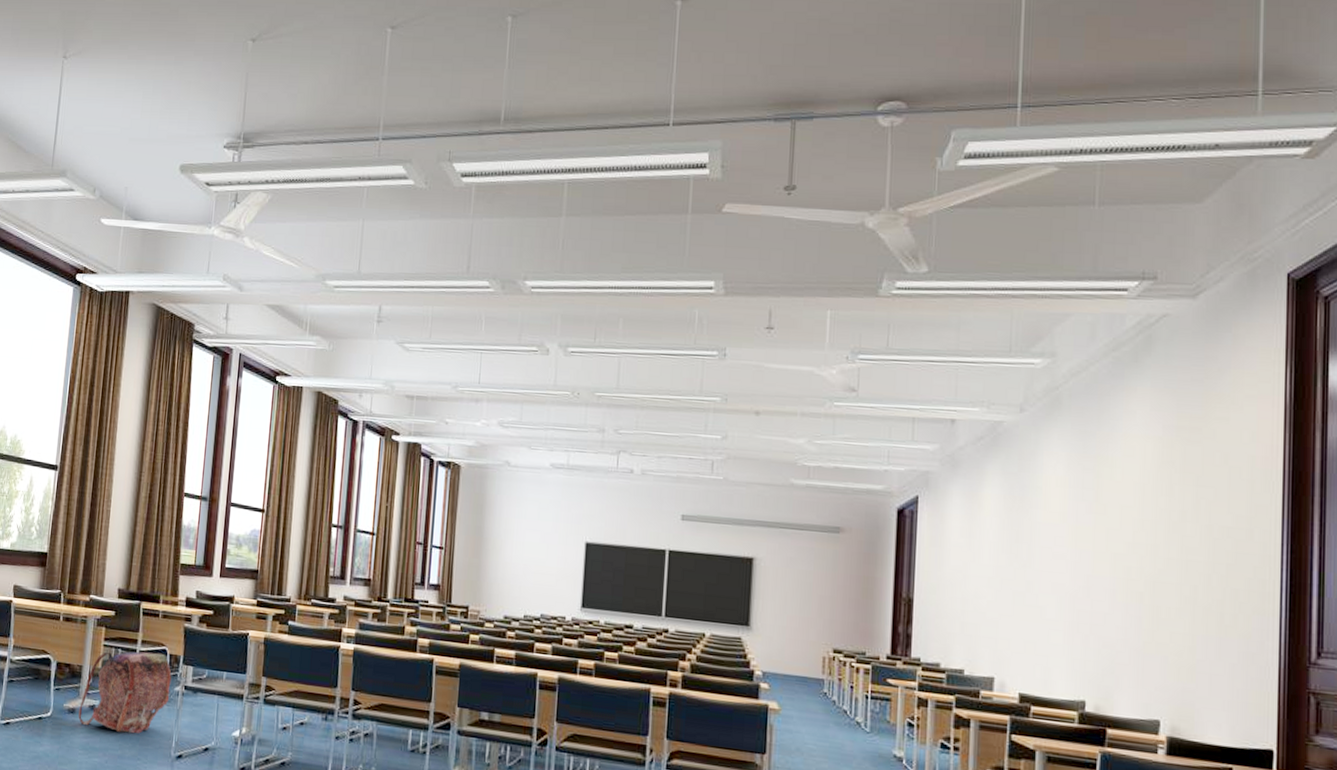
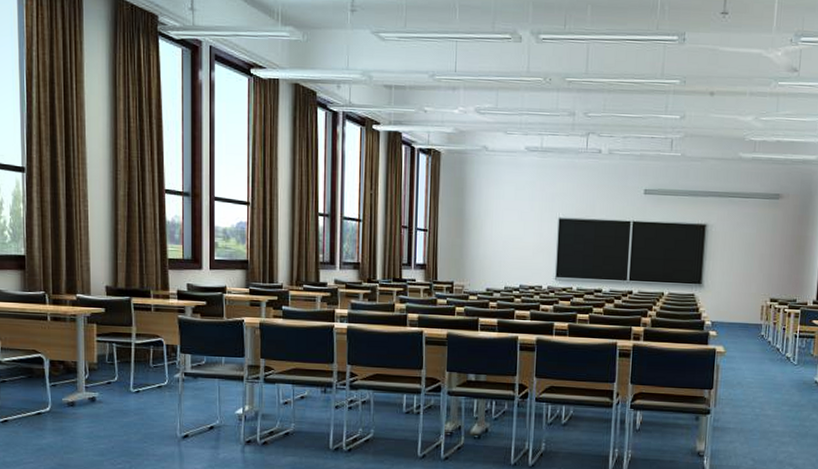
backpack: present [78,651,172,734] -> none [79,344,170,420]

